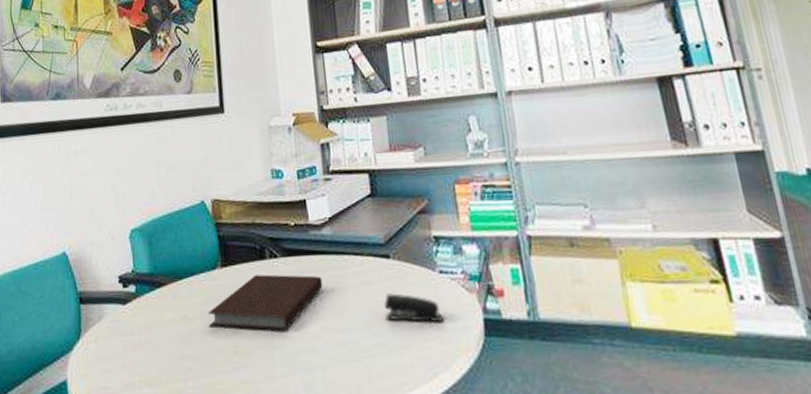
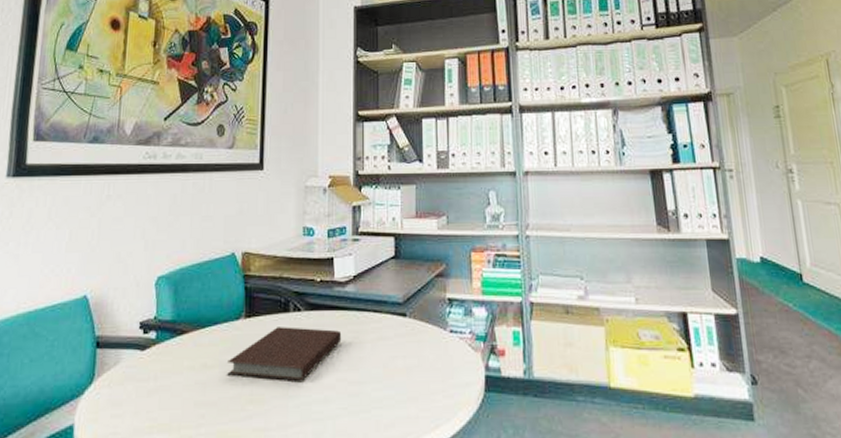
stapler: present [384,293,444,322] -> none [397,349,450,377]

